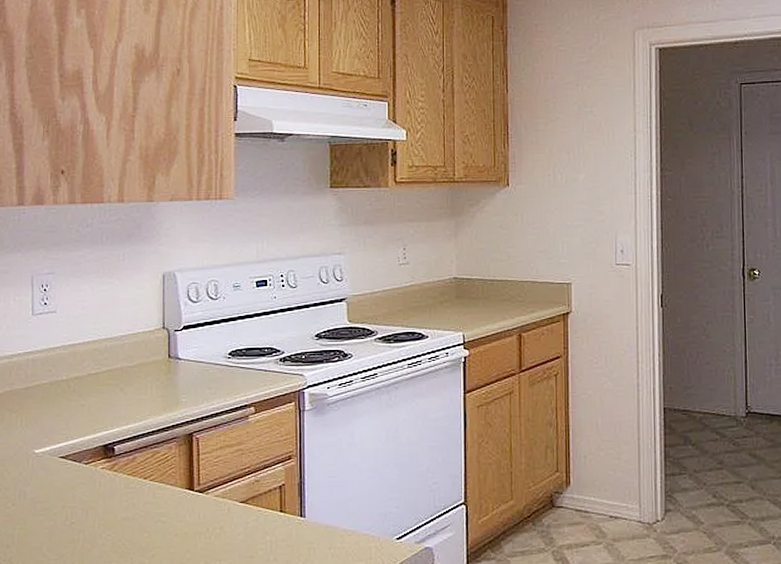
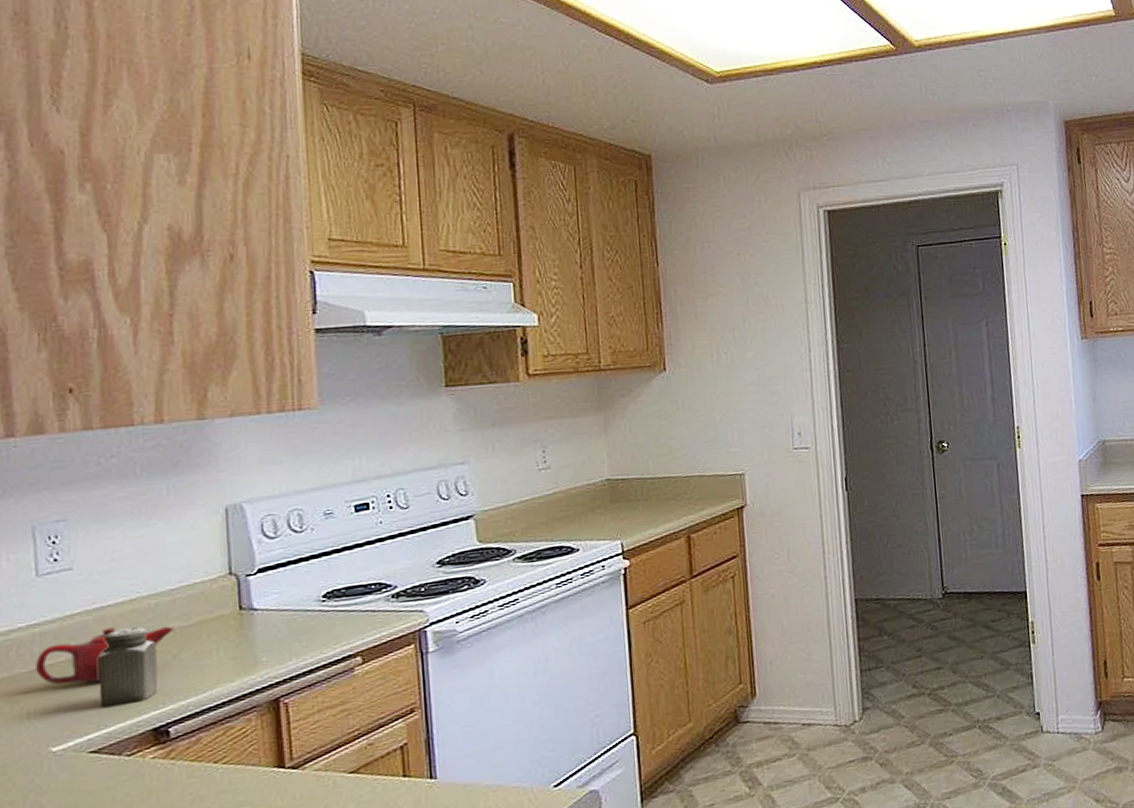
teapot: none [27,361,122,402] -> present [34,626,174,685]
salt shaker: none [69,362,109,423] -> present [98,627,158,707]

